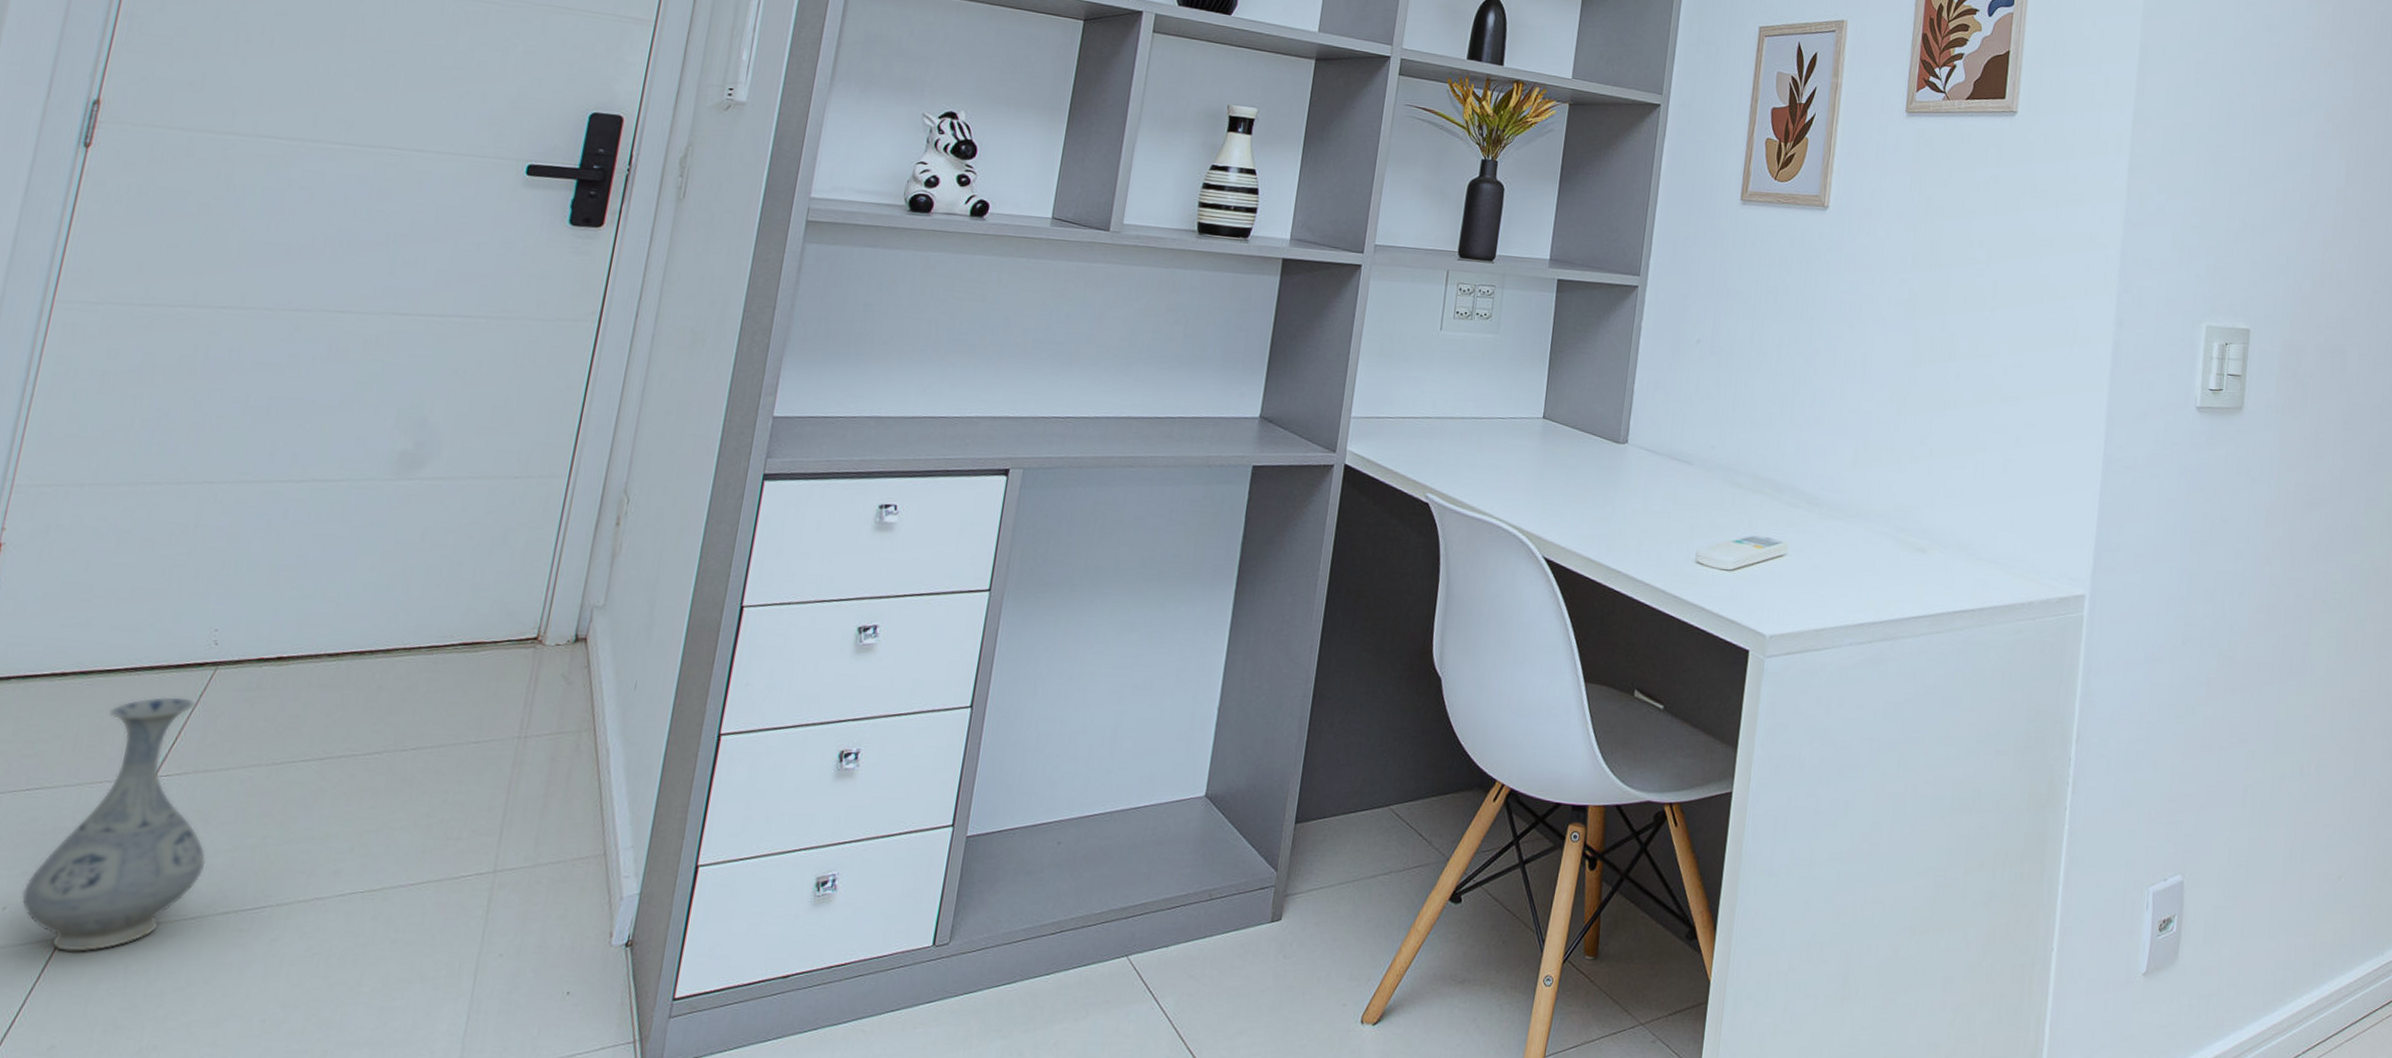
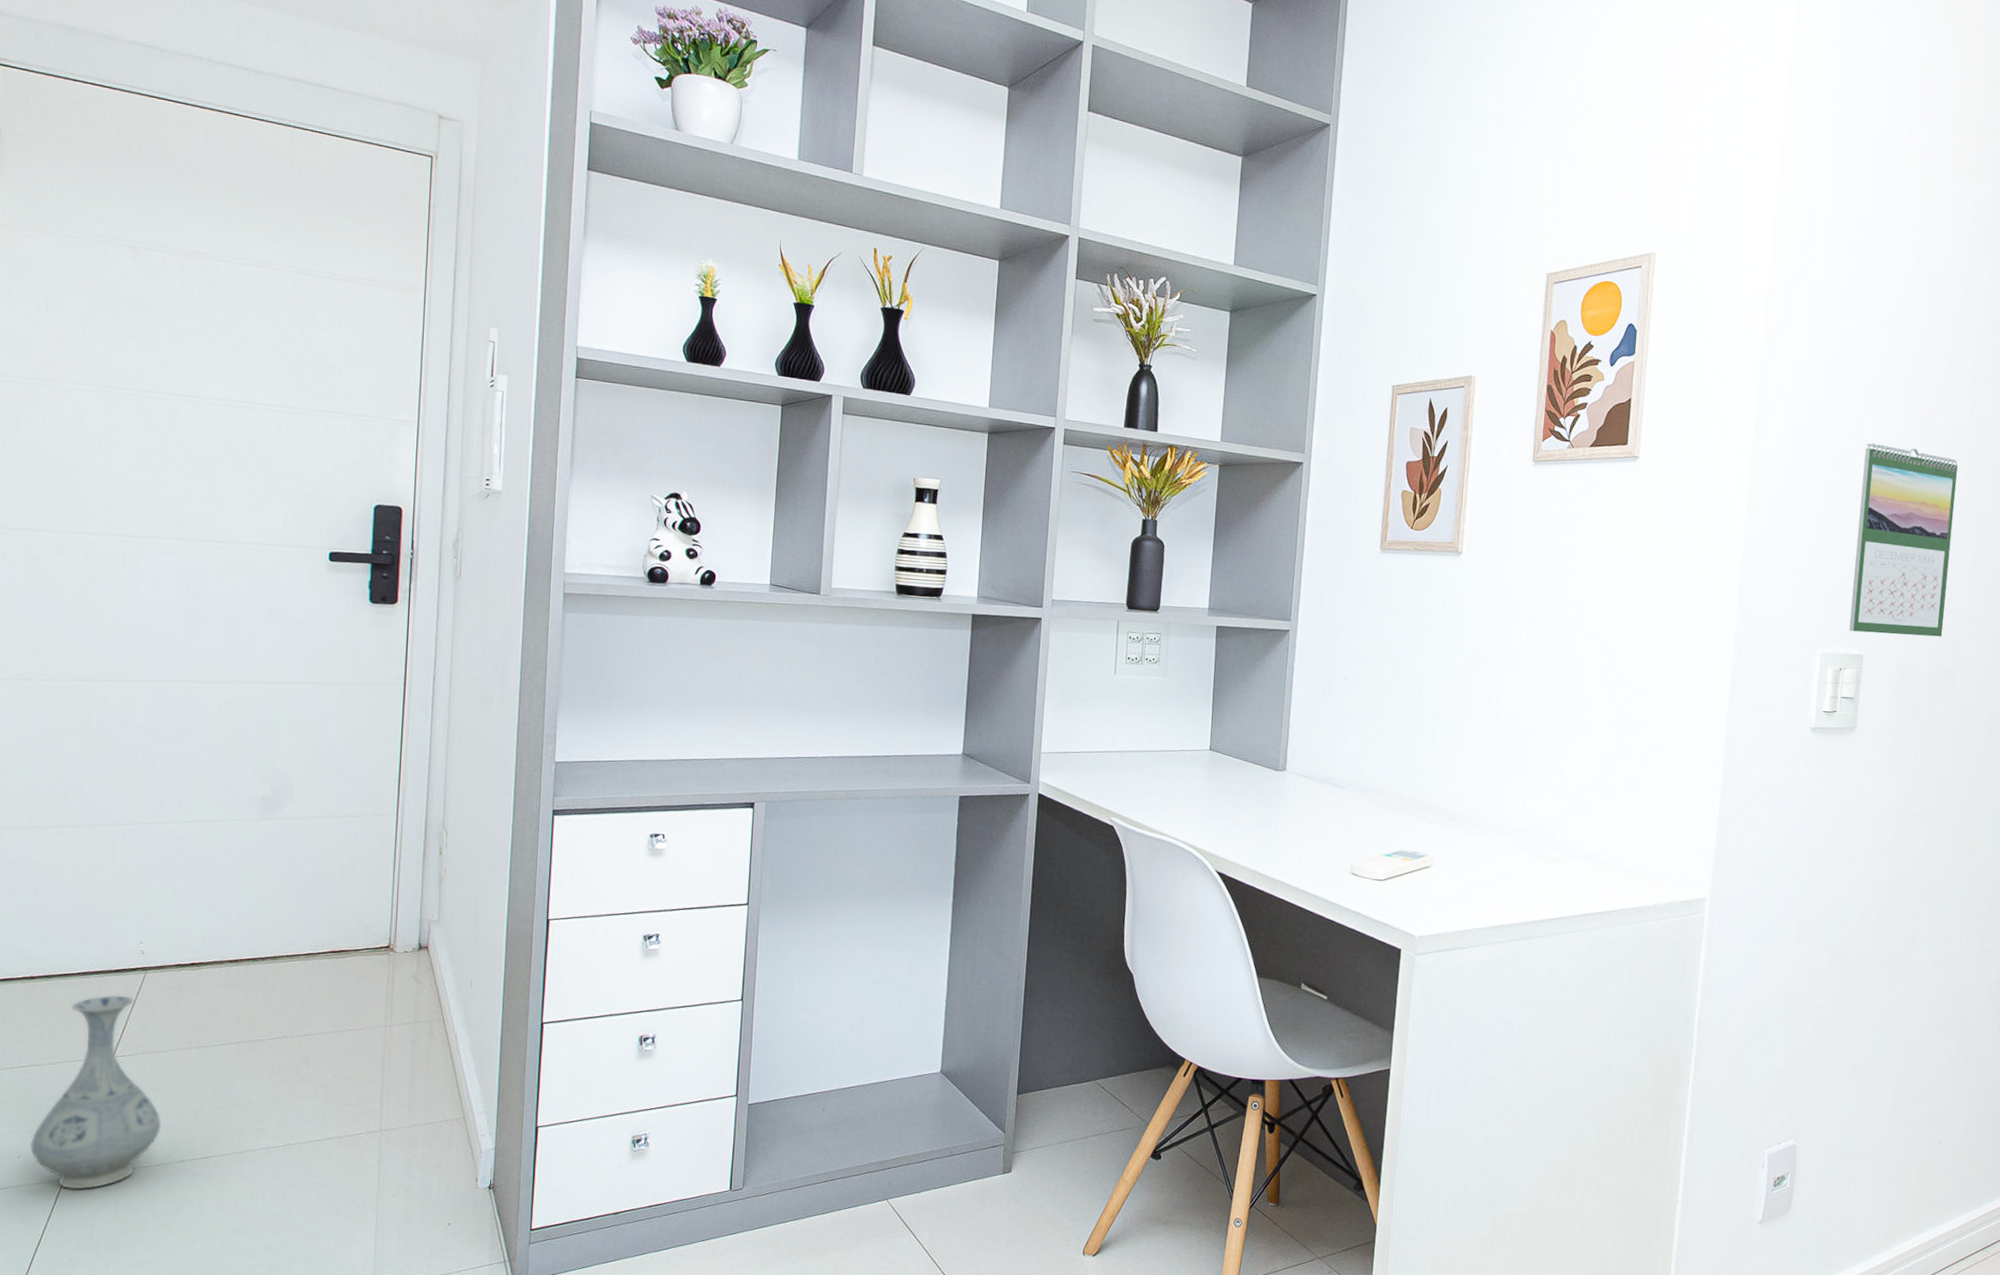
calendar: none [2235,106,2344,312] -> present [1849,443,1958,637]

